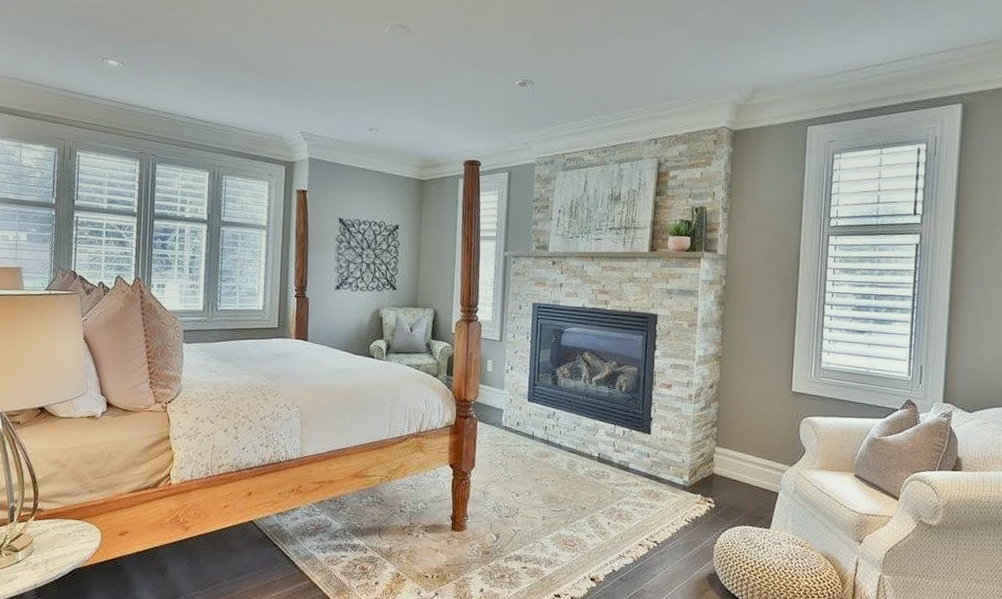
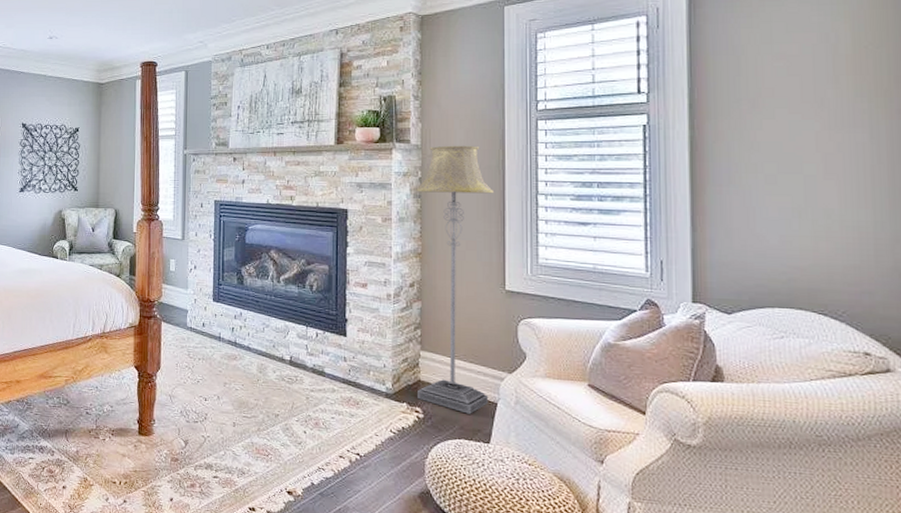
floor lamp: none [711,256,788,503] -> present [416,145,495,414]

